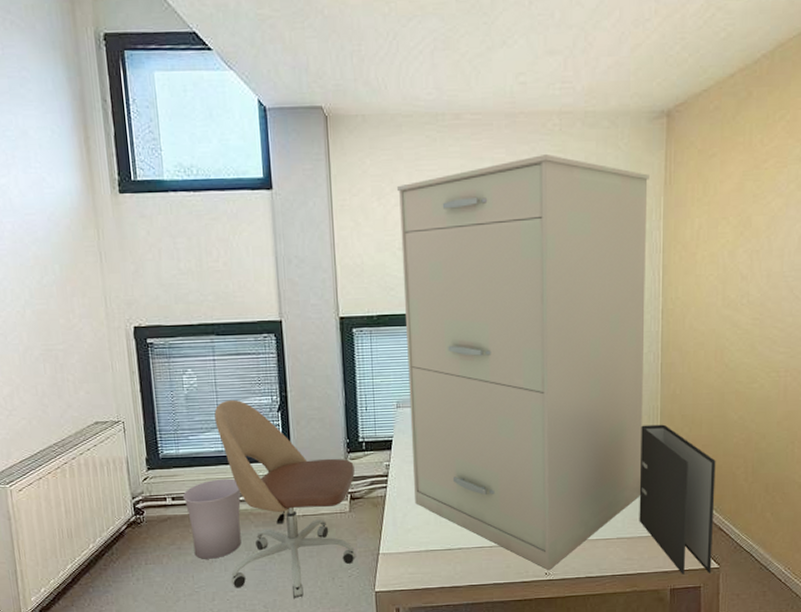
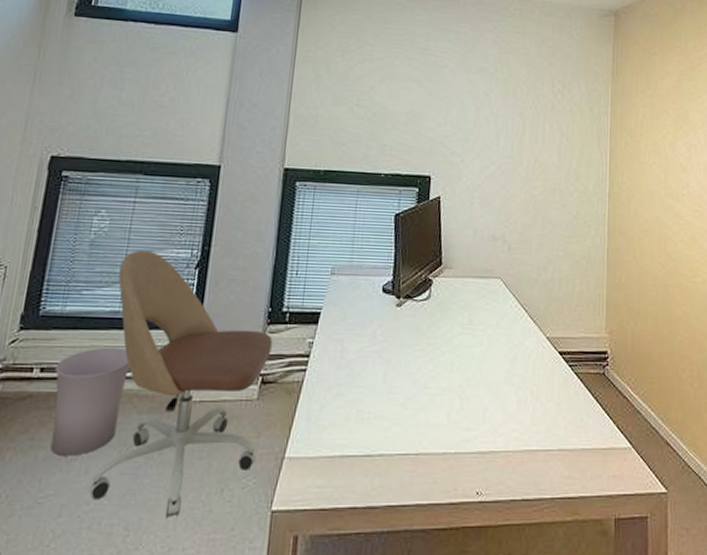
filing cabinet: present [396,154,649,570] -> none [336,33,599,488]
binder: present [639,424,716,575] -> none [582,314,661,500]

